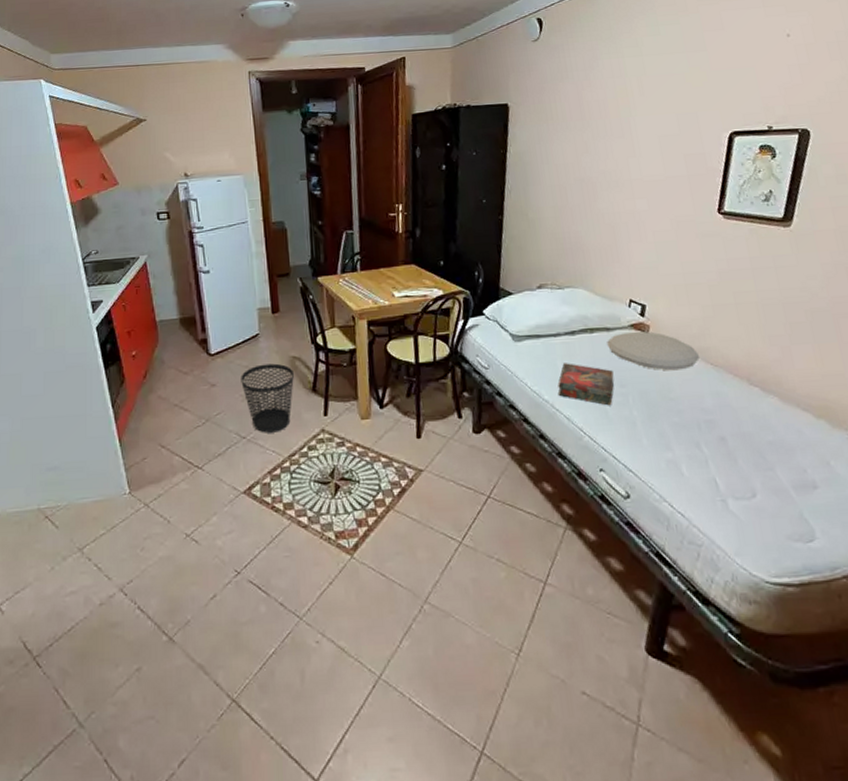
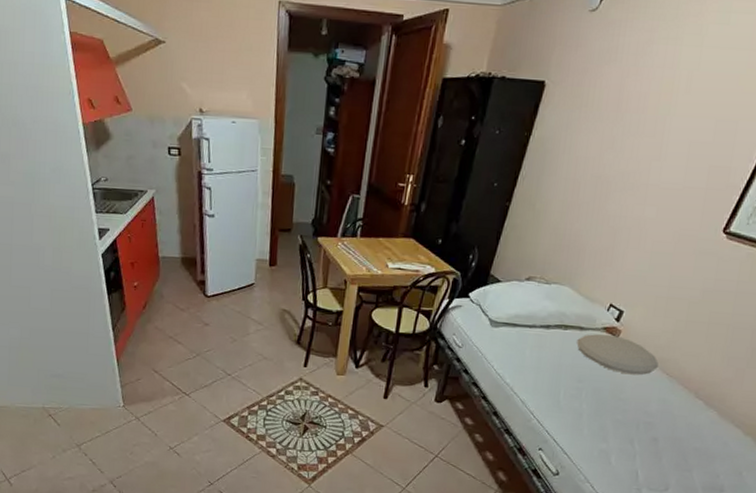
wastebasket: present [241,363,294,433] -> none [232,312,282,375]
book: present [557,363,615,406] -> none [520,353,575,397]

